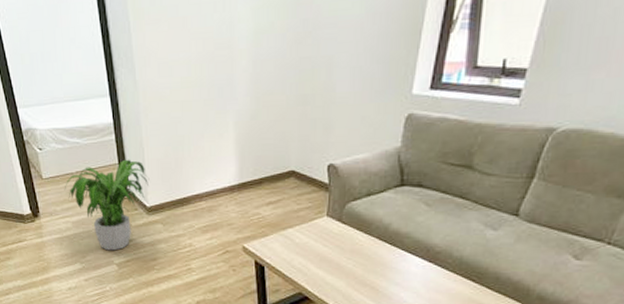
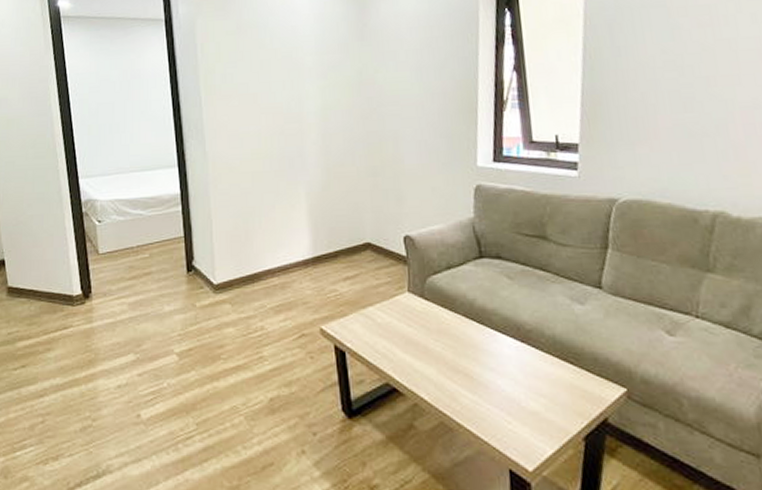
potted plant: present [64,159,150,251] -> none [122,231,217,337]

